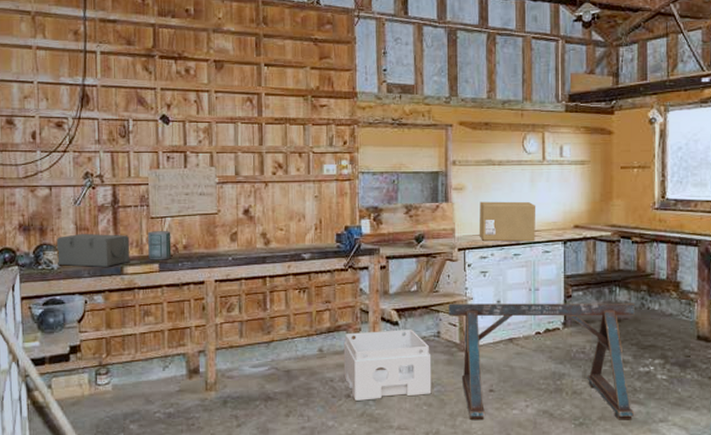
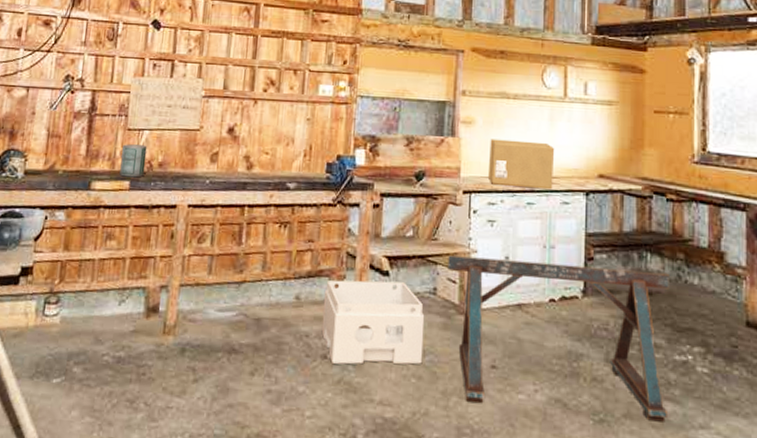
toolbox: present [56,233,130,268] -> none [22,140,103,181]

